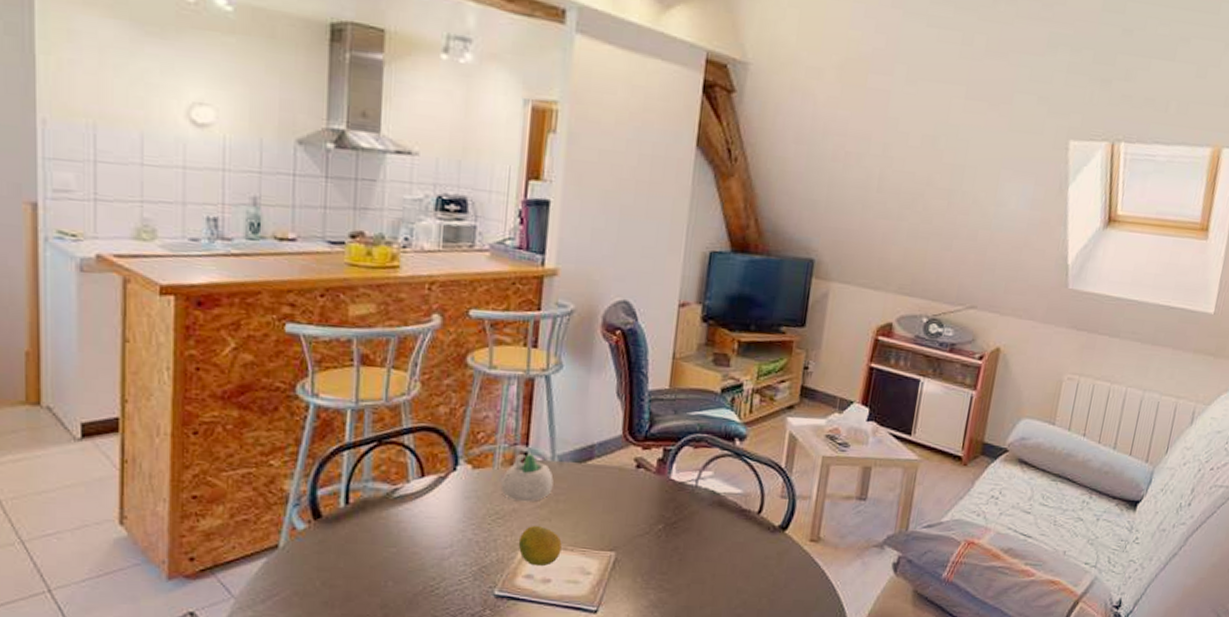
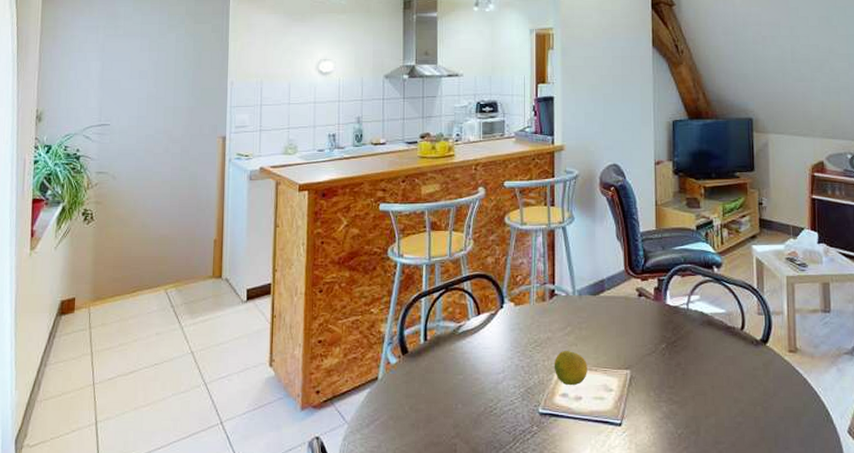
succulent planter: present [500,453,554,502] -> none [537,290,576,331]

